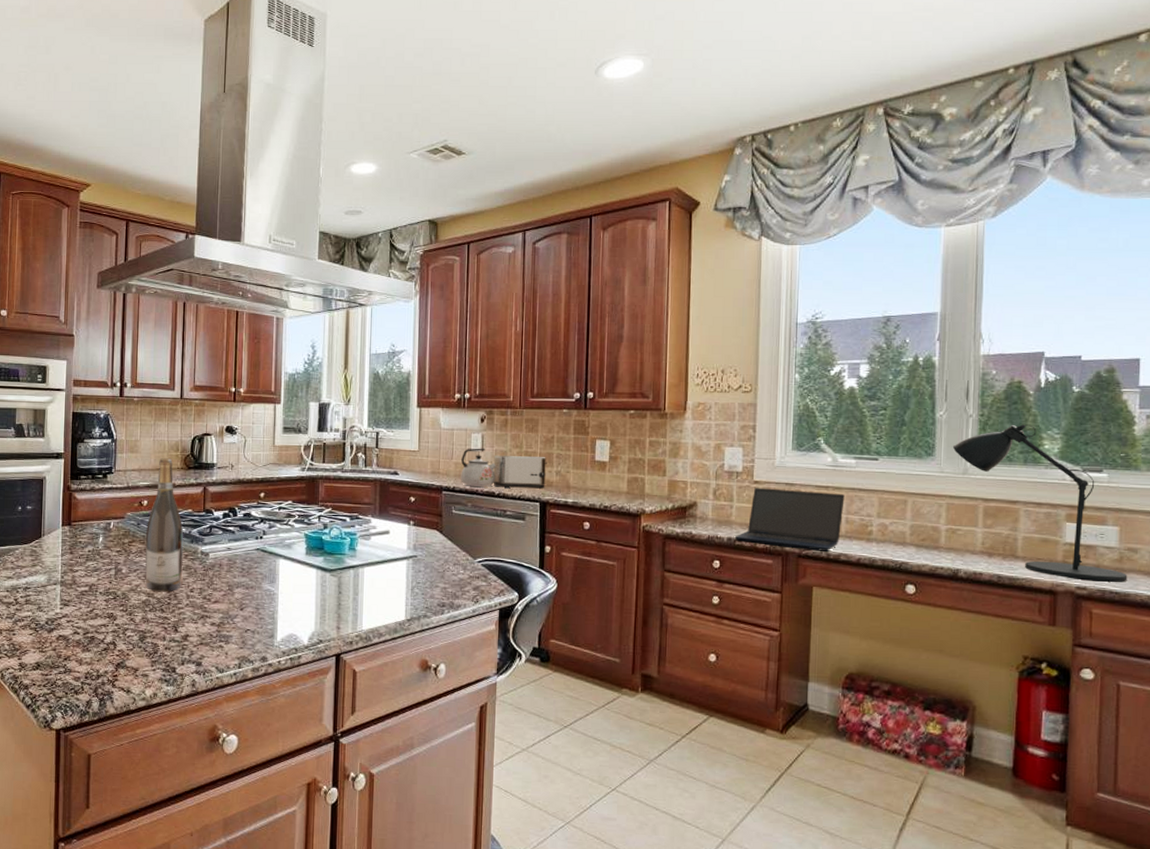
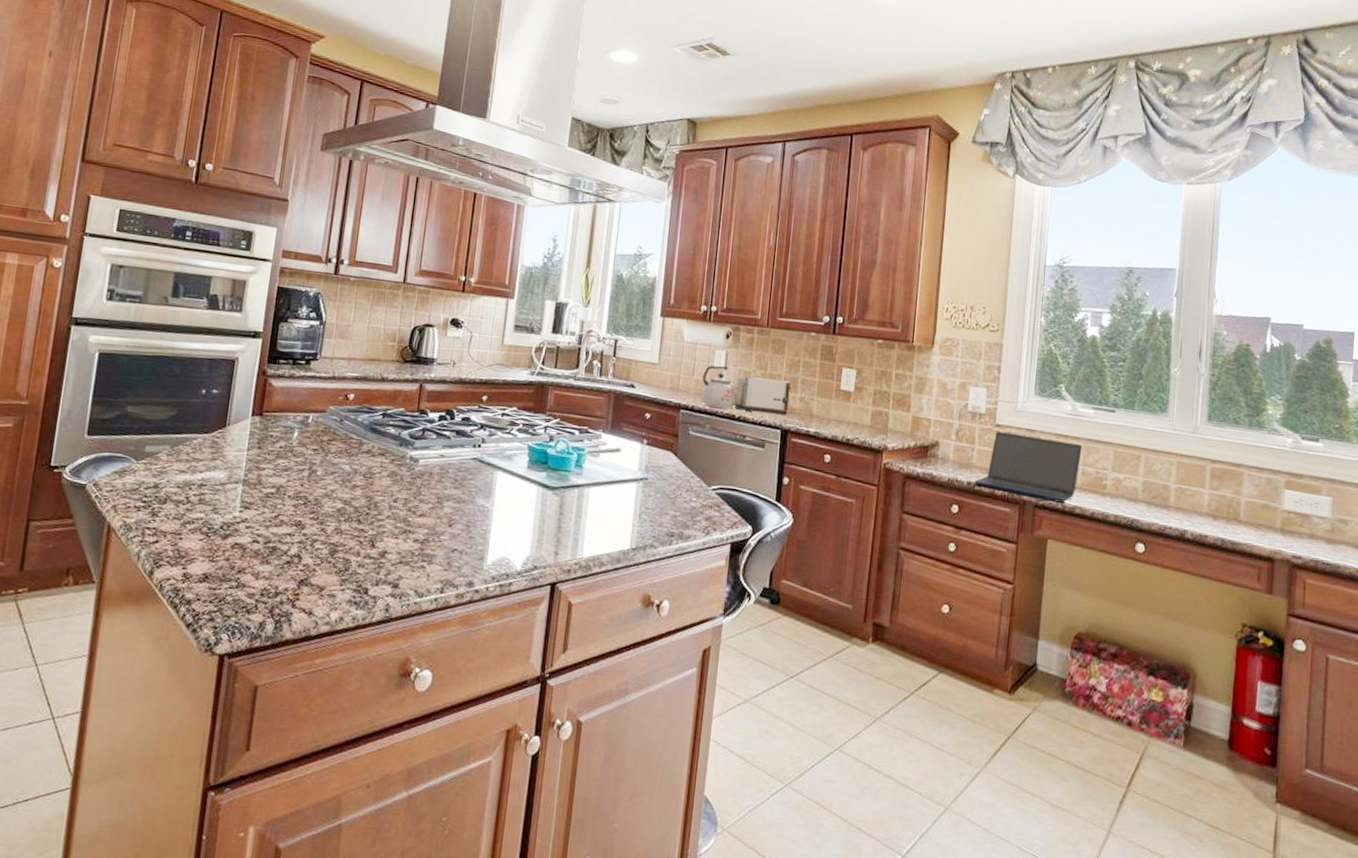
wine bottle: present [145,458,184,592] -> none [343,347,392,501]
desk lamp: present [952,424,1128,582] -> none [1184,387,1338,553]

